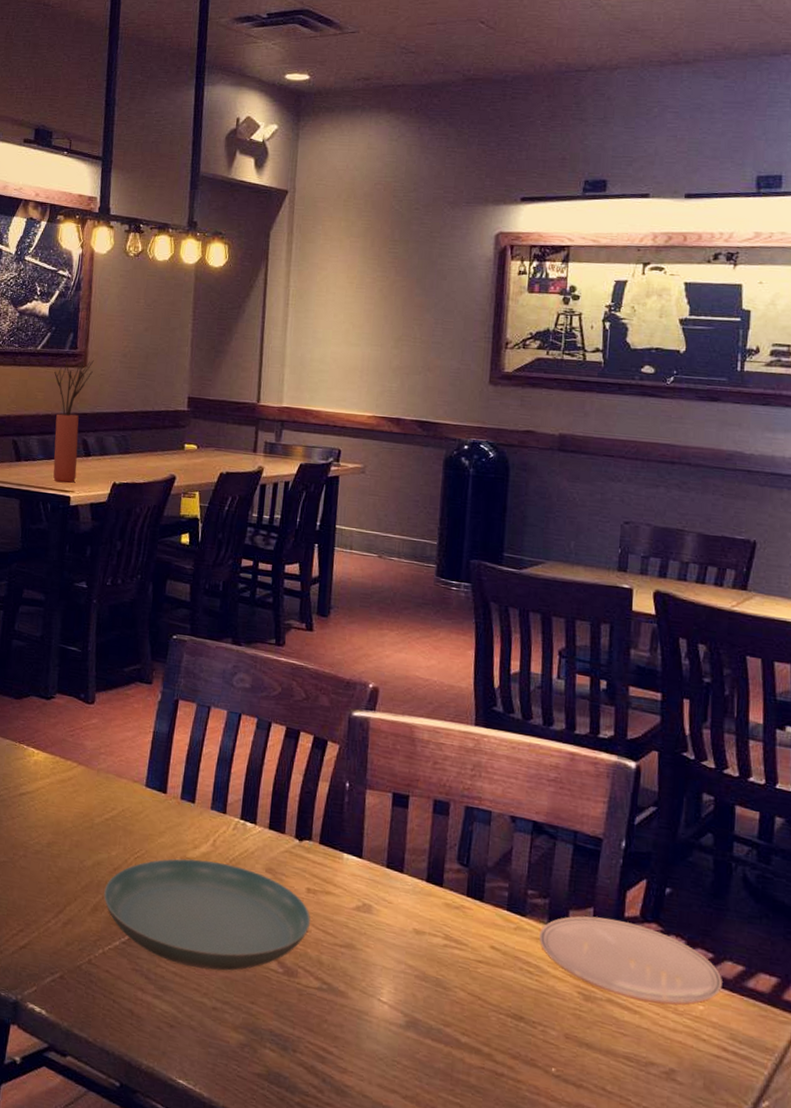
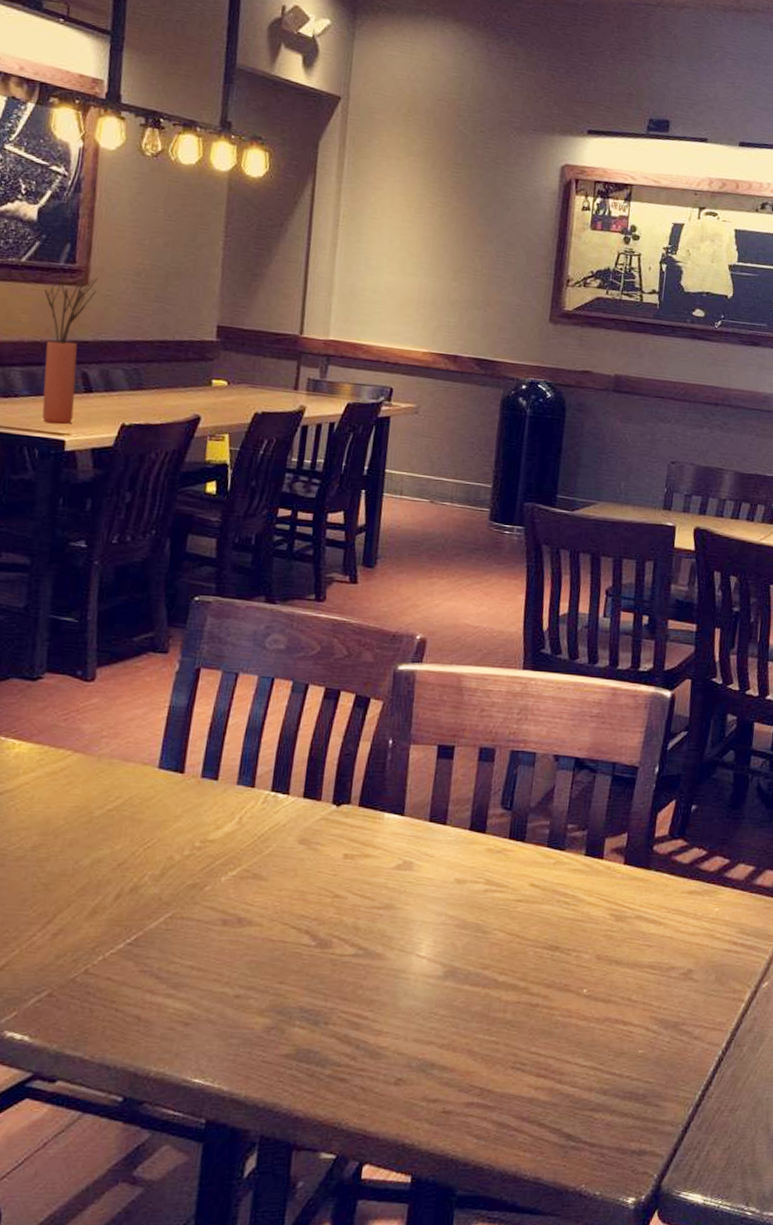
saucer: present [104,858,311,971] -> none [105,840,348,956]
plate: present [538,915,722,1006] -> none [576,841,736,913]

